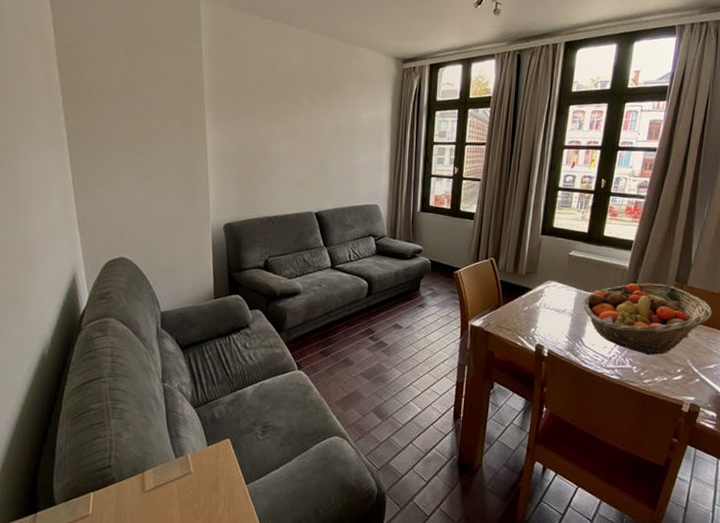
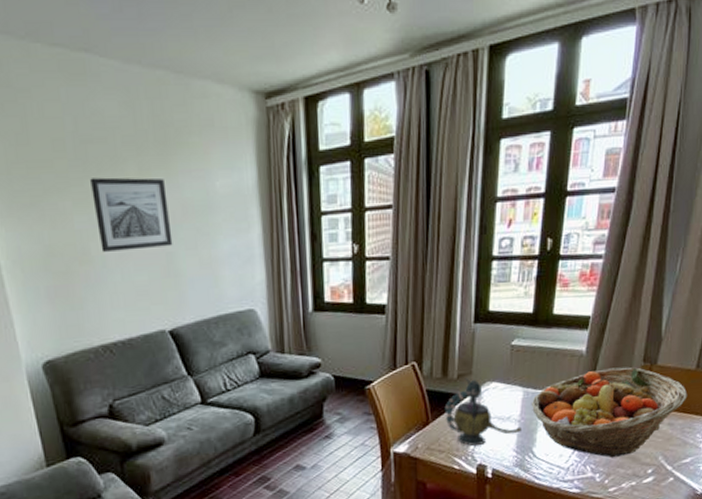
wall art: none [276,103,327,154] -> present [90,177,173,252]
teapot: none [513,275,574,330] -> present [444,378,522,447]

